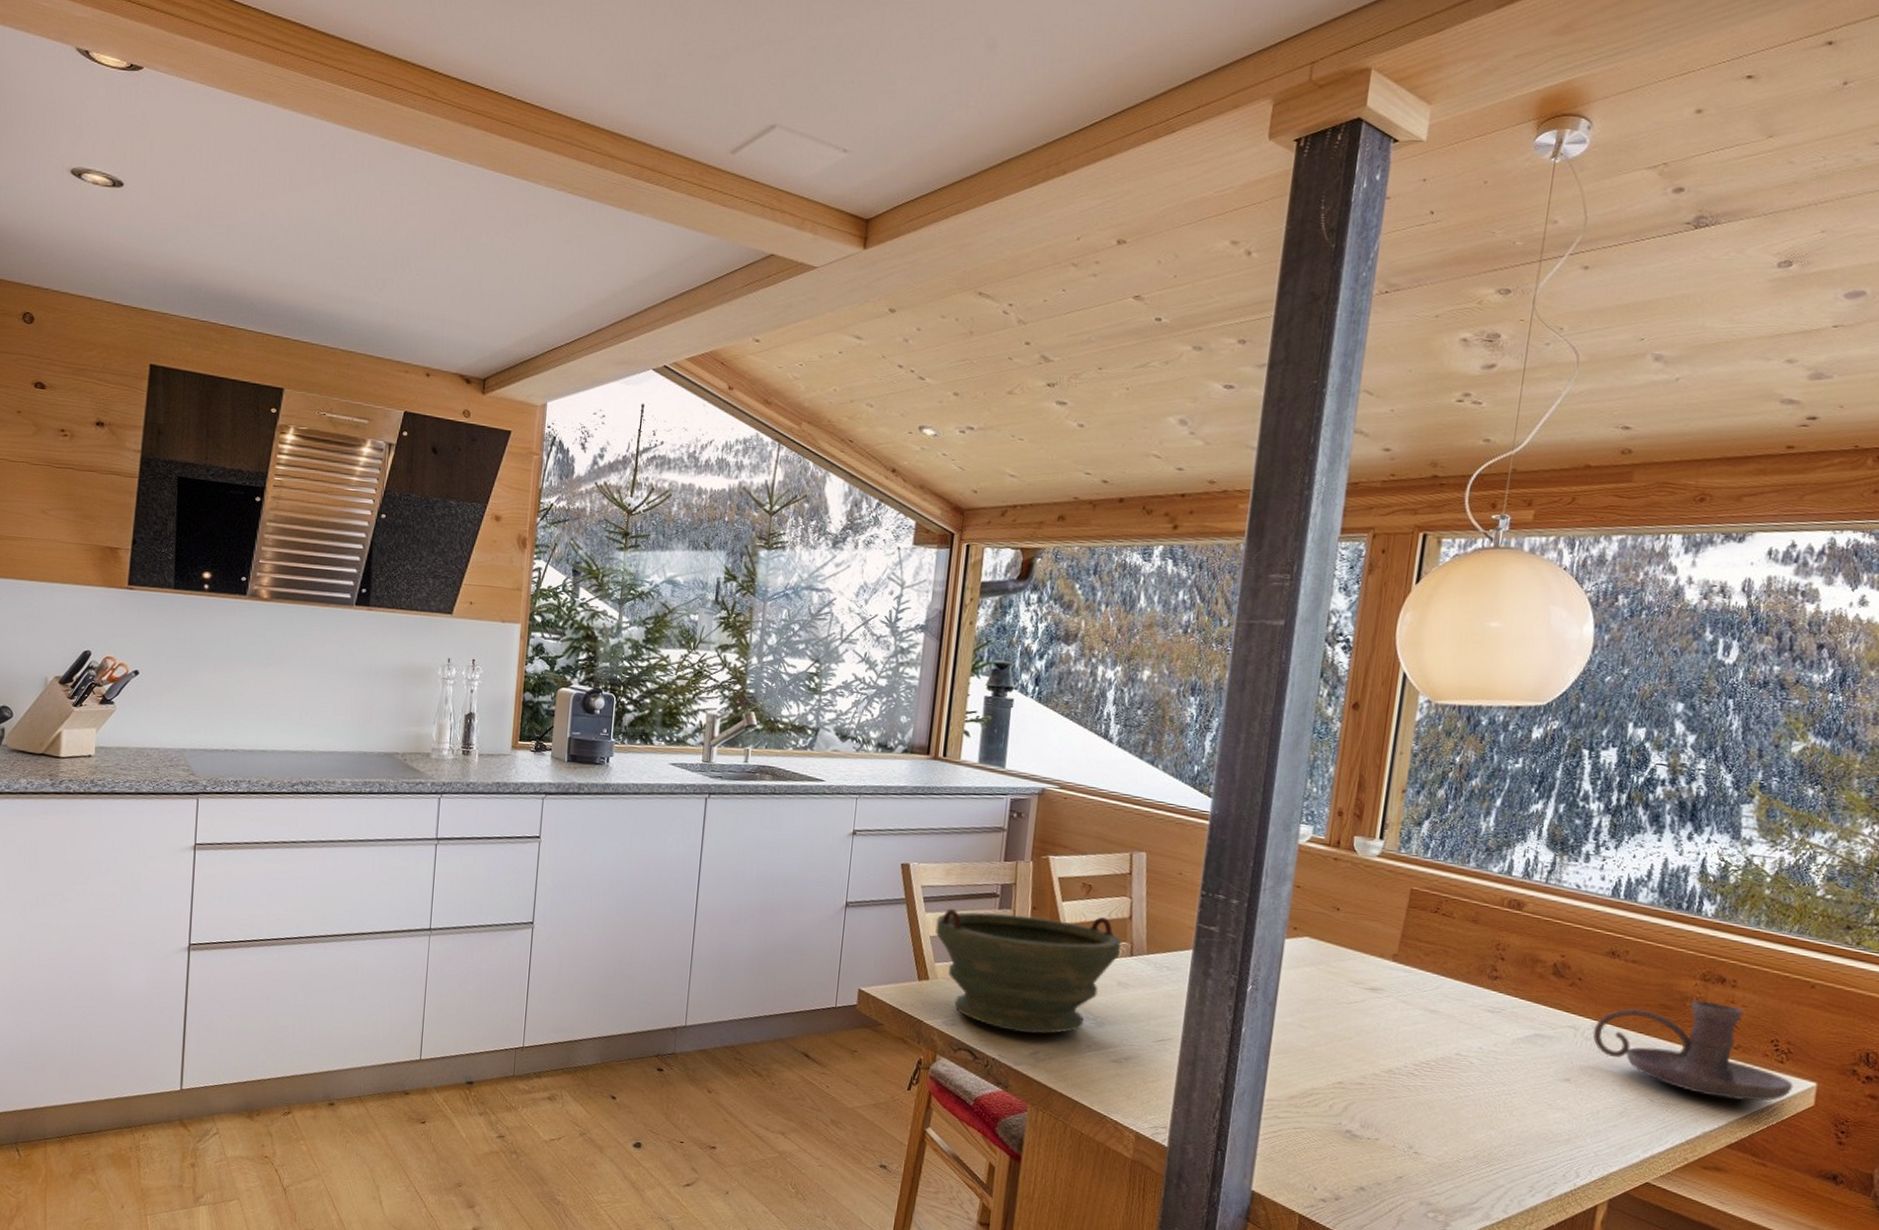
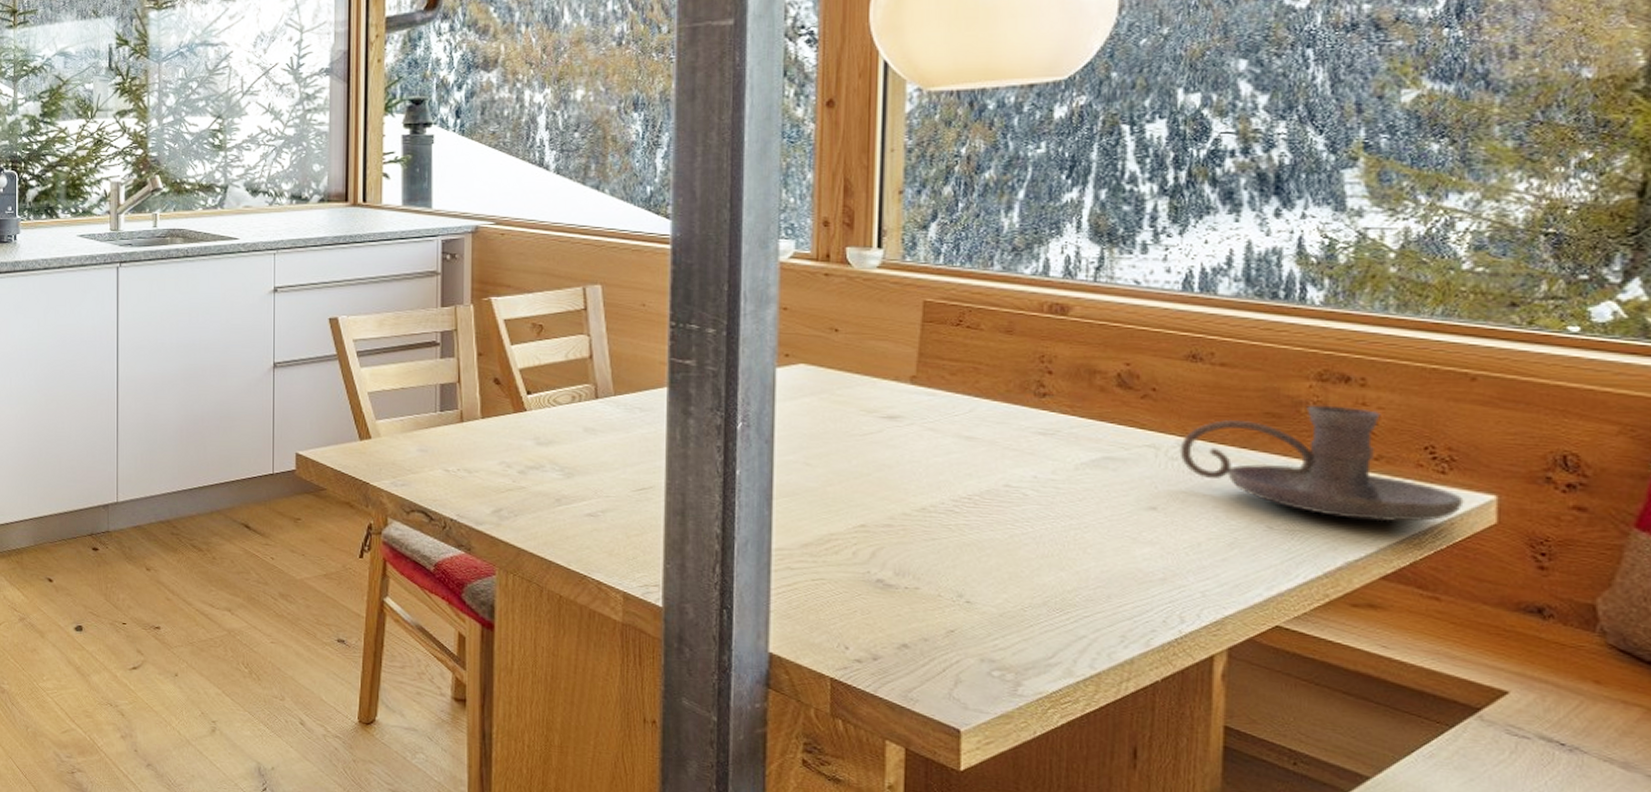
bowl: present [935,909,1121,1034] -> none [373,358,582,491]

